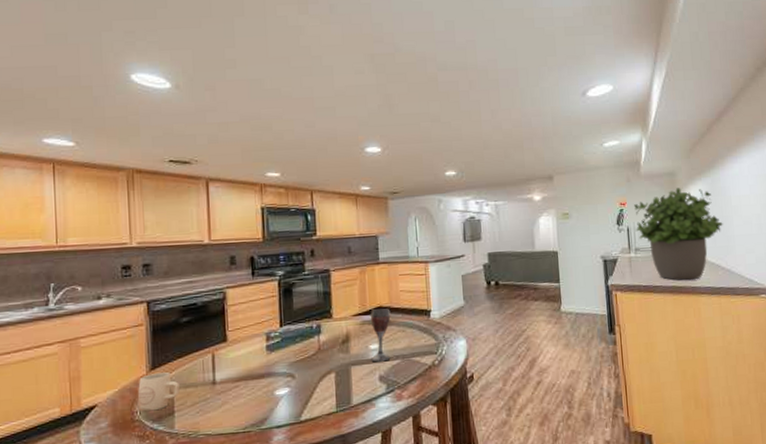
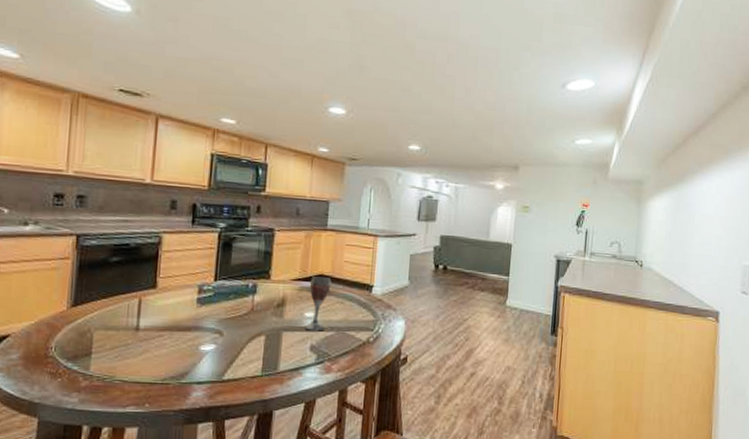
mug: present [137,372,180,412] -> none [53,310,101,349]
potted plant: present [634,188,723,280] -> none [594,197,683,292]

